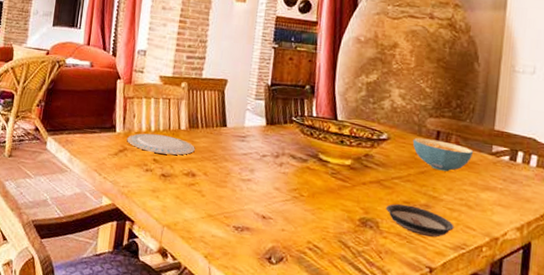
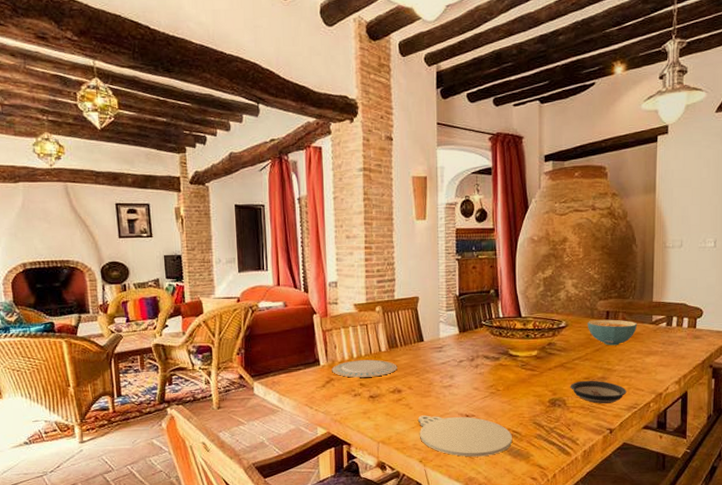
plate: none [208,206,312,268] -> present [418,415,512,457]

